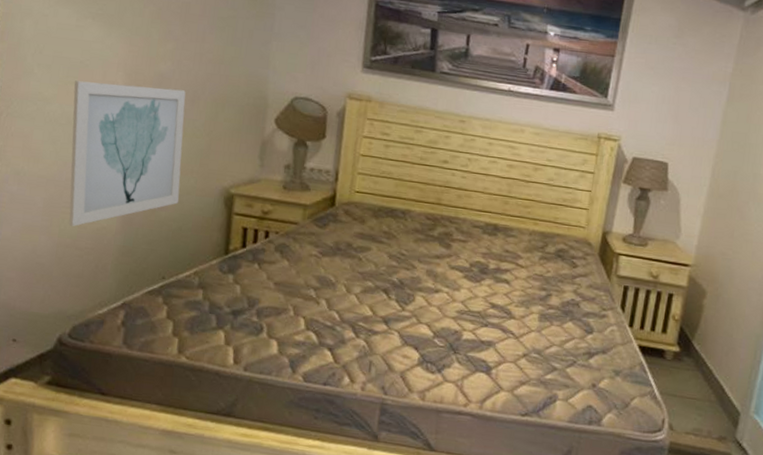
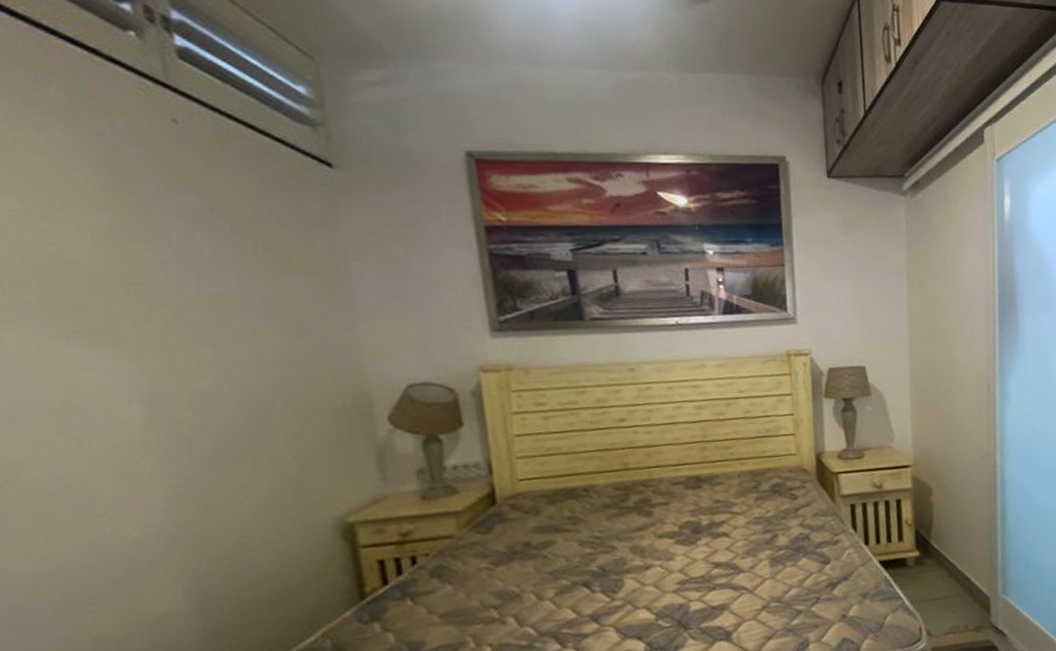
wall art: present [69,80,186,227] -> none [59,408,275,628]

